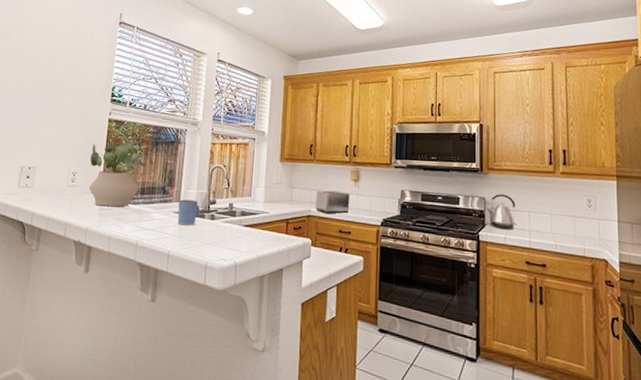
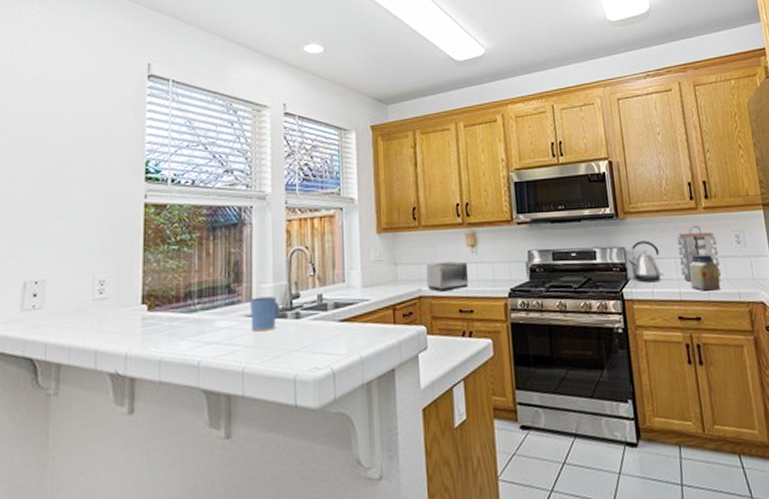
potted plant: present [88,141,145,207] -> none [123,230,200,322]
spice rack: none [533,186,569,233] -> present [677,225,721,282]
jar: none [540,211,568,244] -> present [688,254,721,291]

